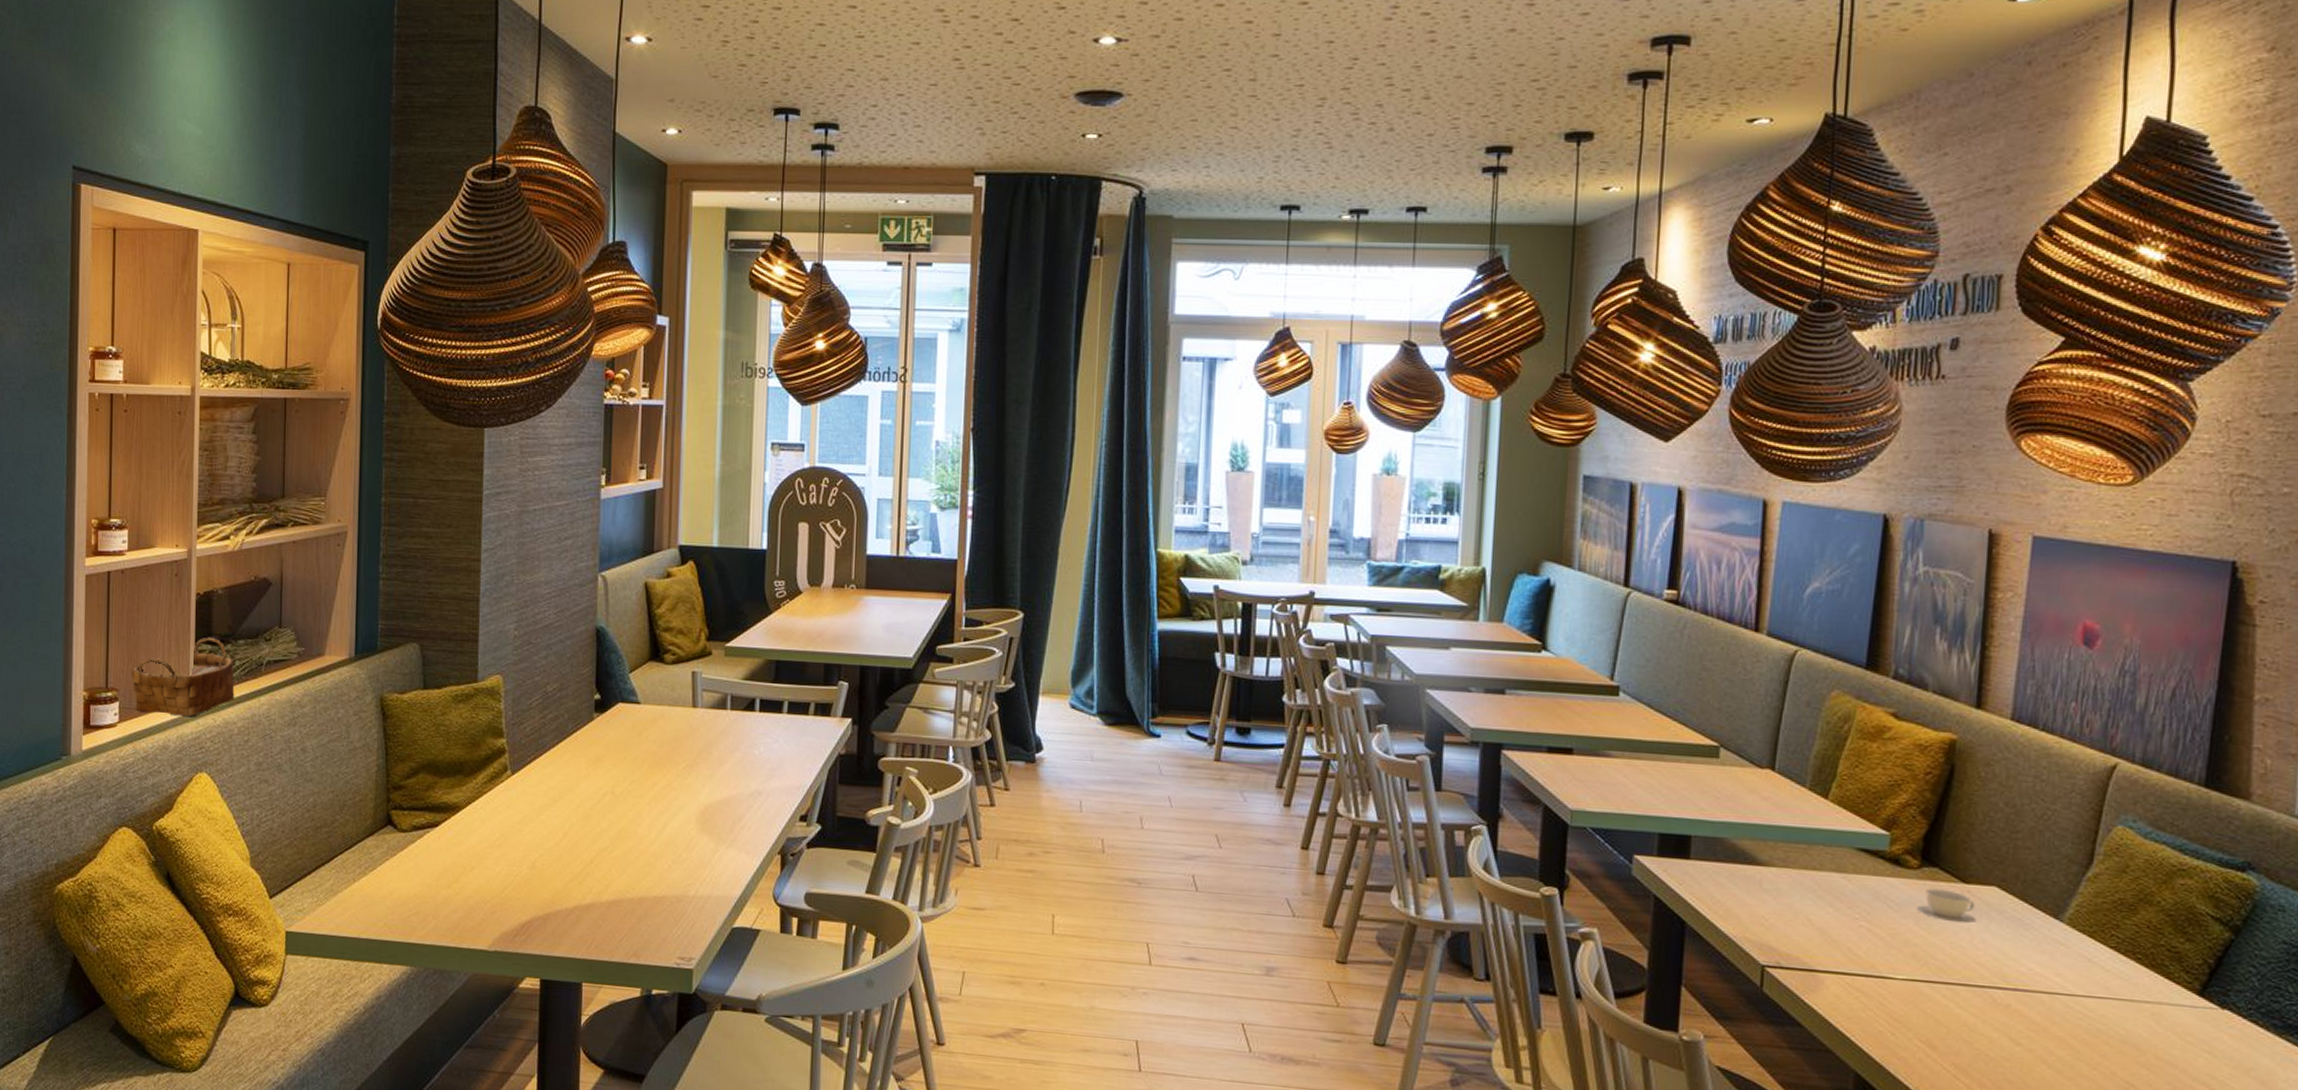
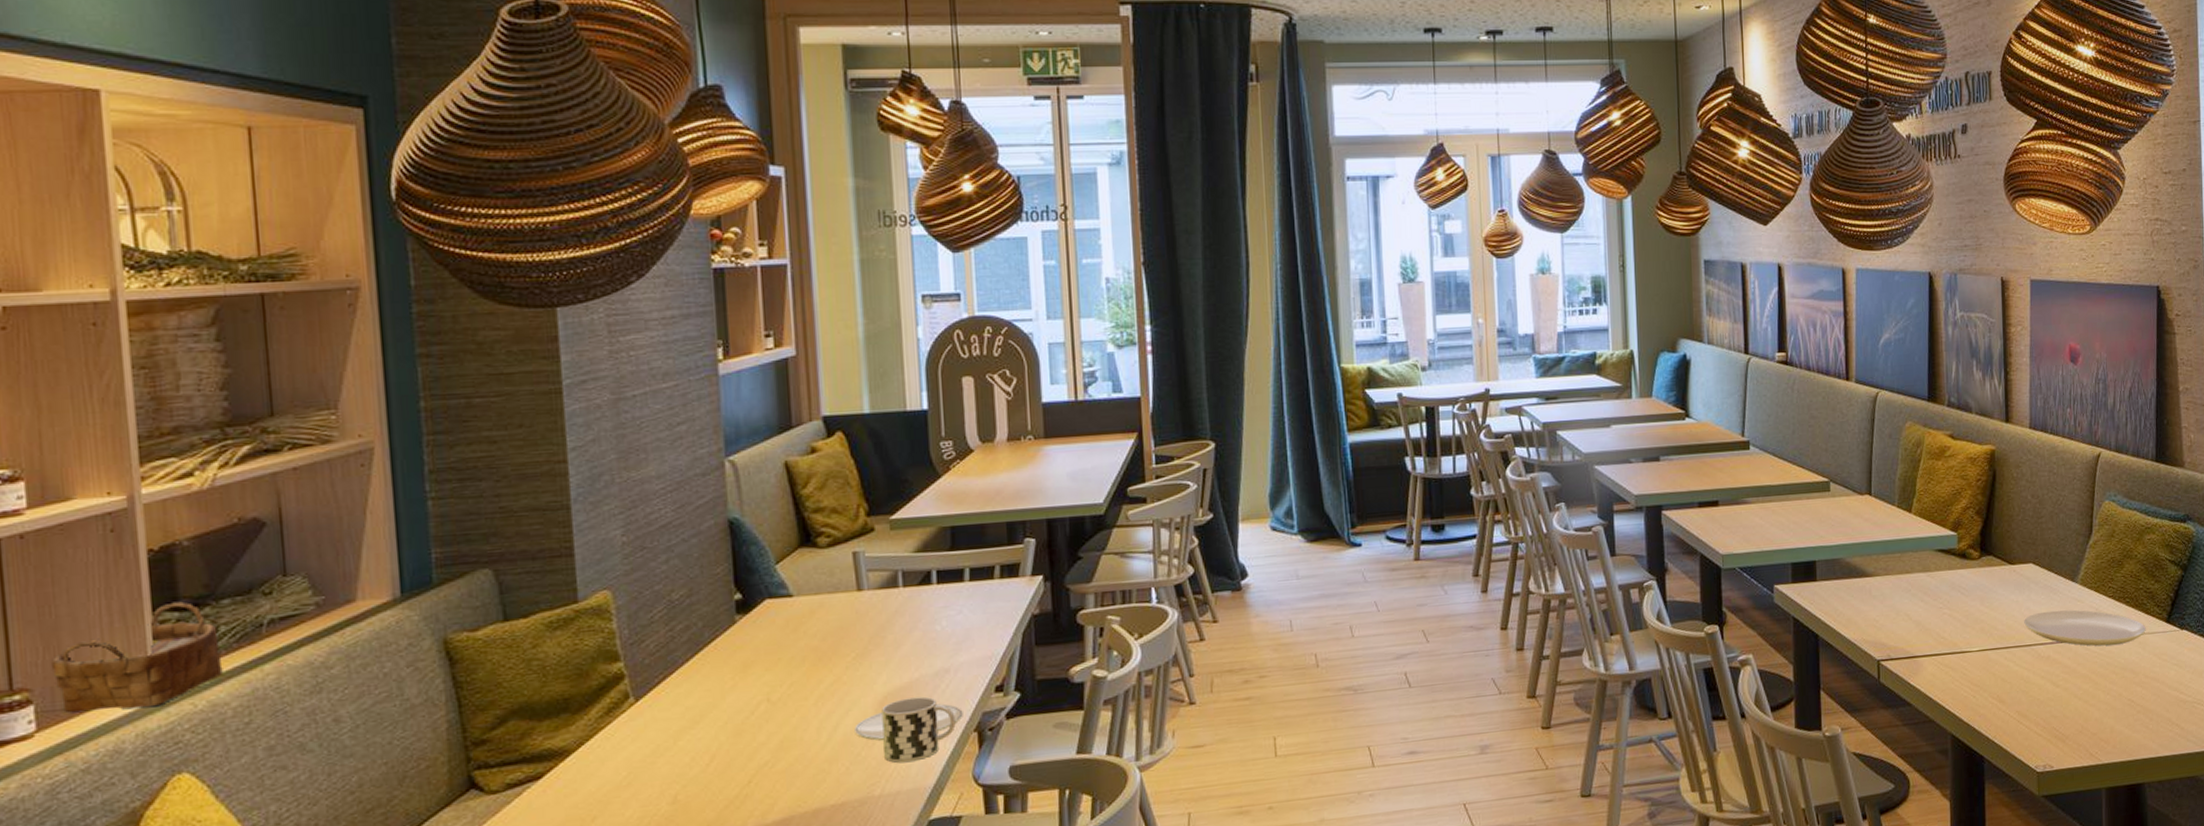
plate: none [679,821,770,848] -> present [854,703,963,741]
cup: none [701,812,763,872] -> present [881,696,956,763]
teacup: present [1916,888,1977,924] -> none [1980,572,2022,598]
plate: none [1976,948,2165,1010] -> present [2024,609,2146,646]

